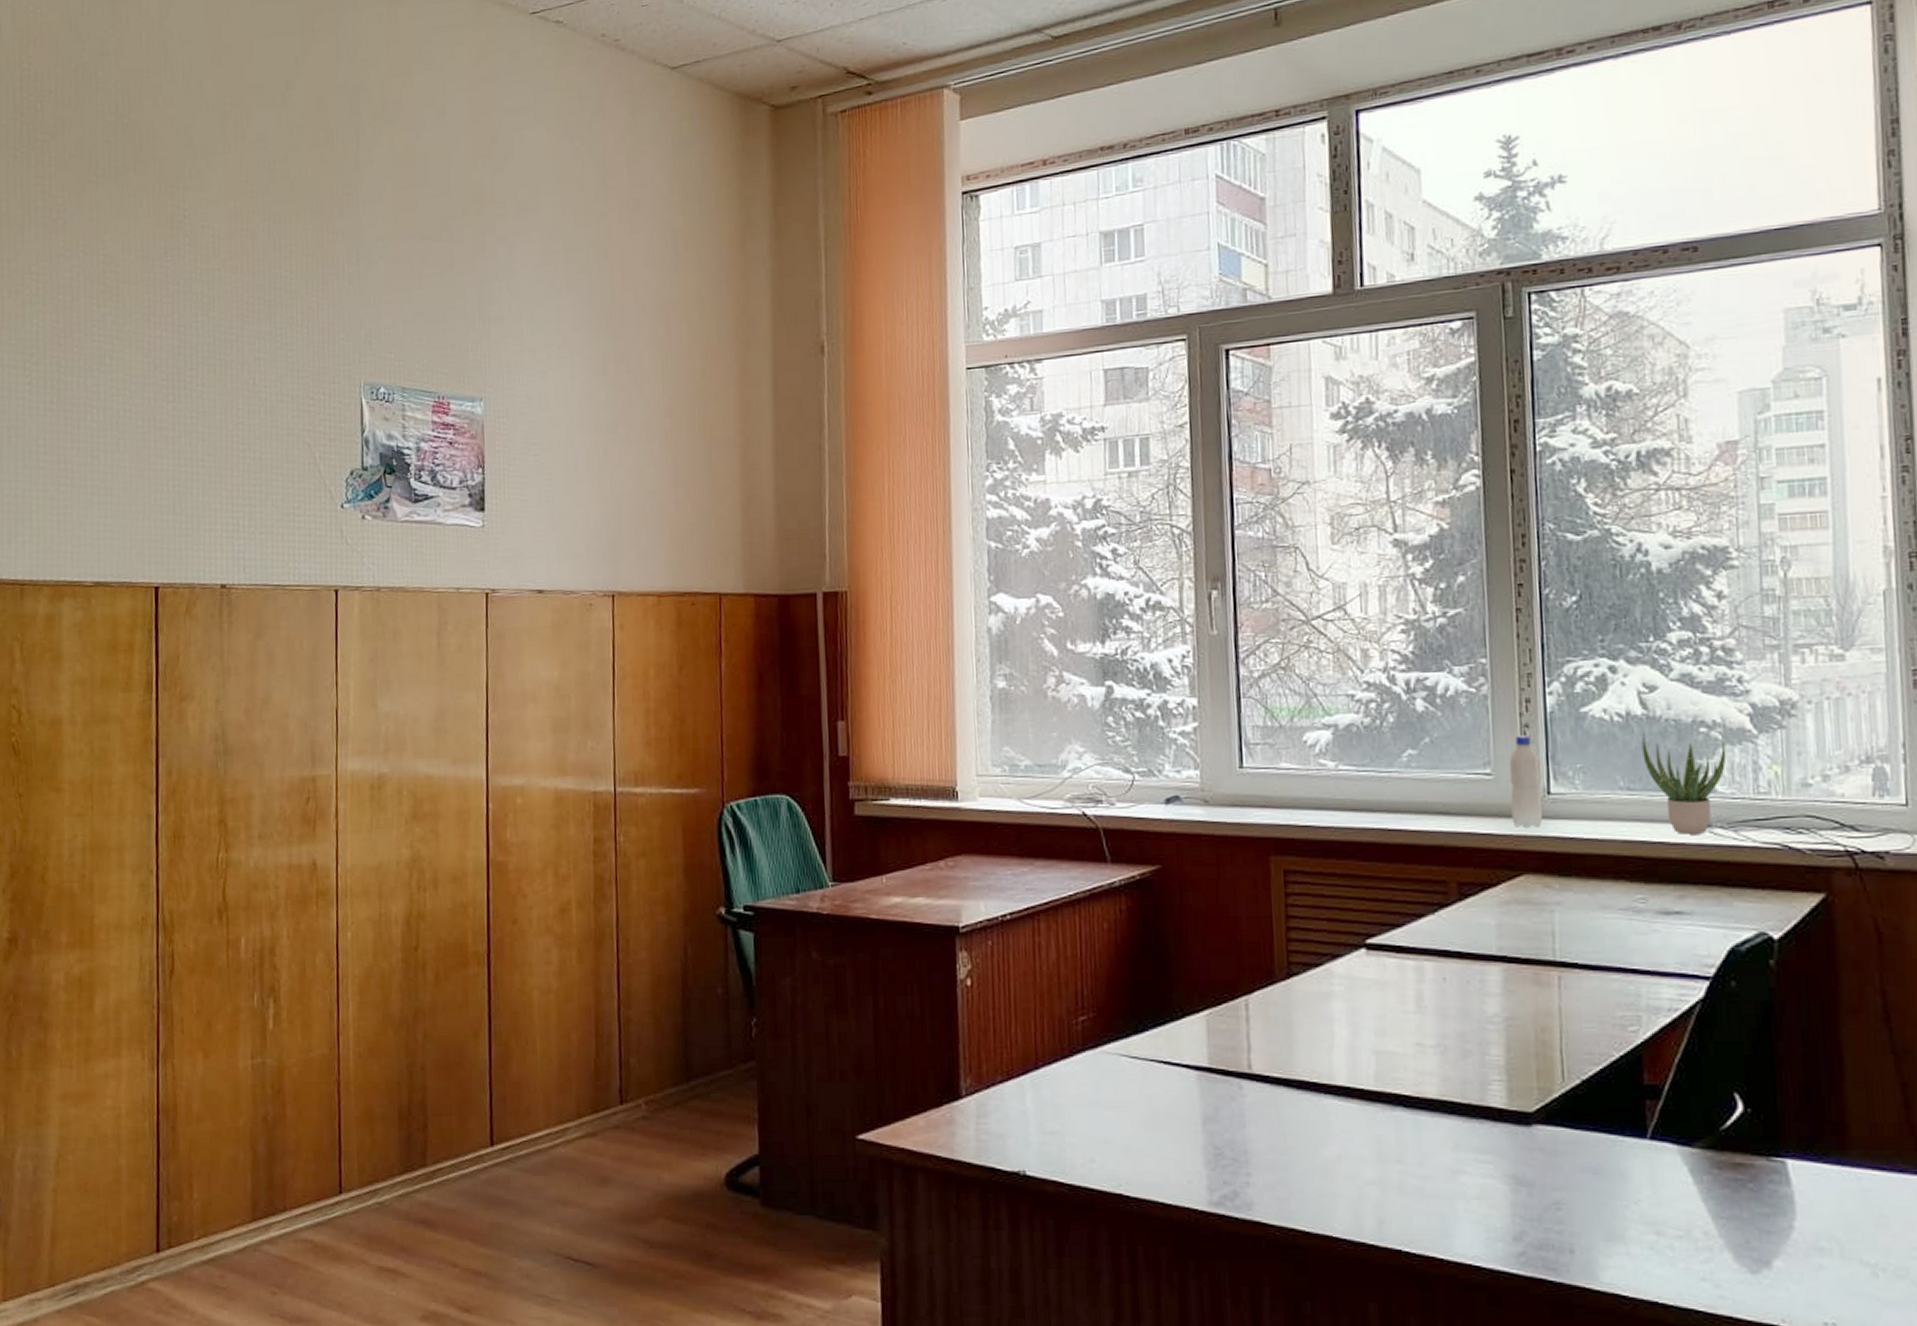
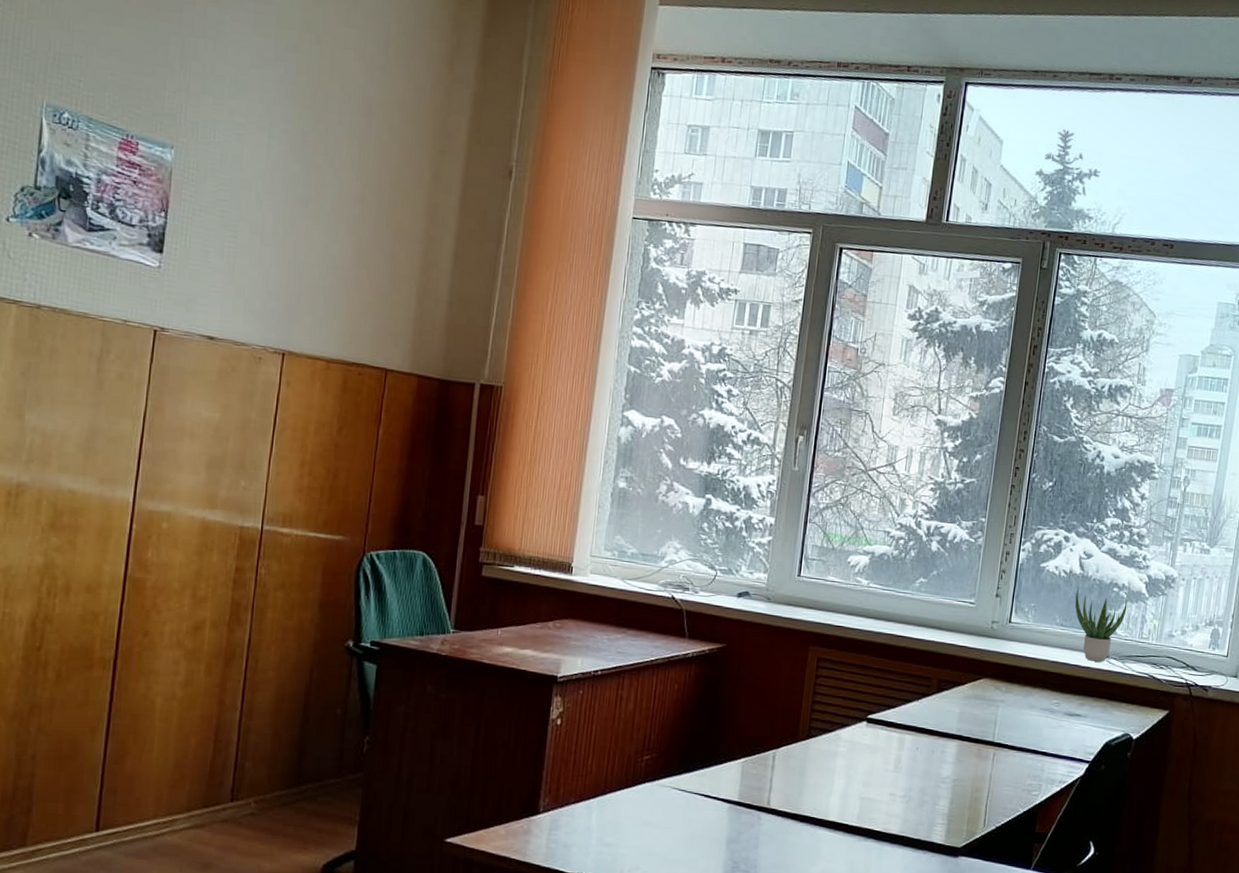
water bottle: present [1508,735,1544,829] -> none [982,578,1008,646]

